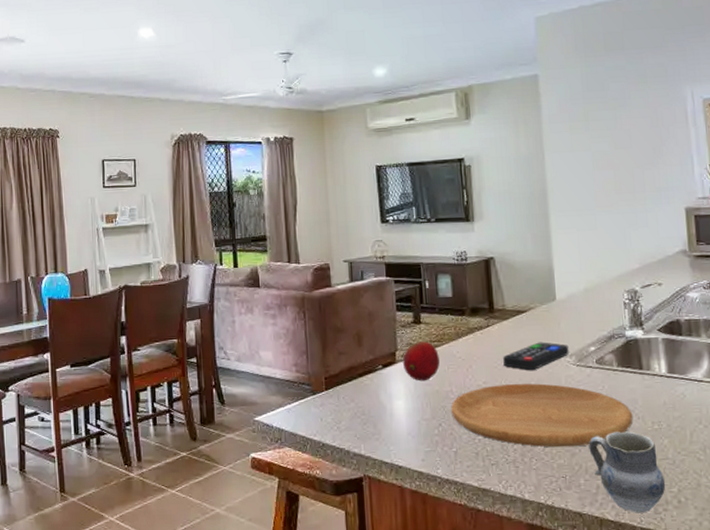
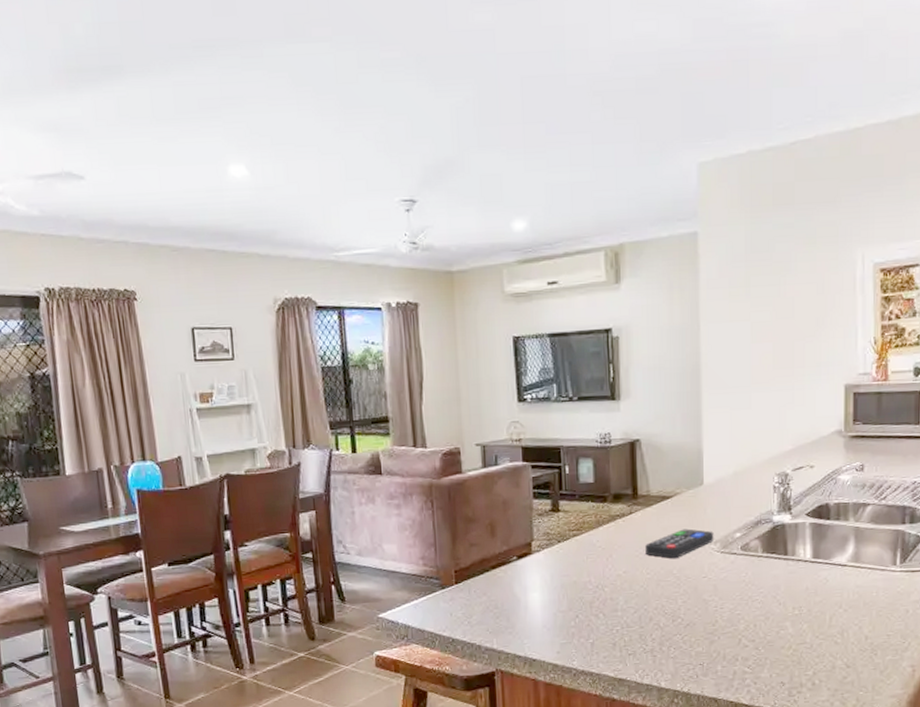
fruit: present [403,341,440,381] -> none [539,530,578,573]
cutting board: present [451,383,633,448] -> none [589,571,775,636]
cup: present [588,431,666,513] -> none [728,617,802,697]

